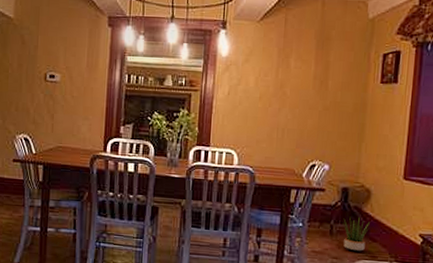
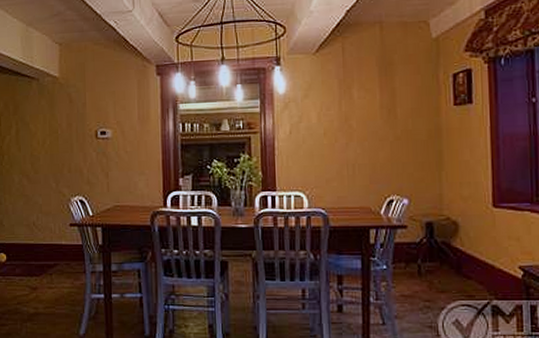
potted plant: present [343,216,370,252] -> none [431,253,461,292]

